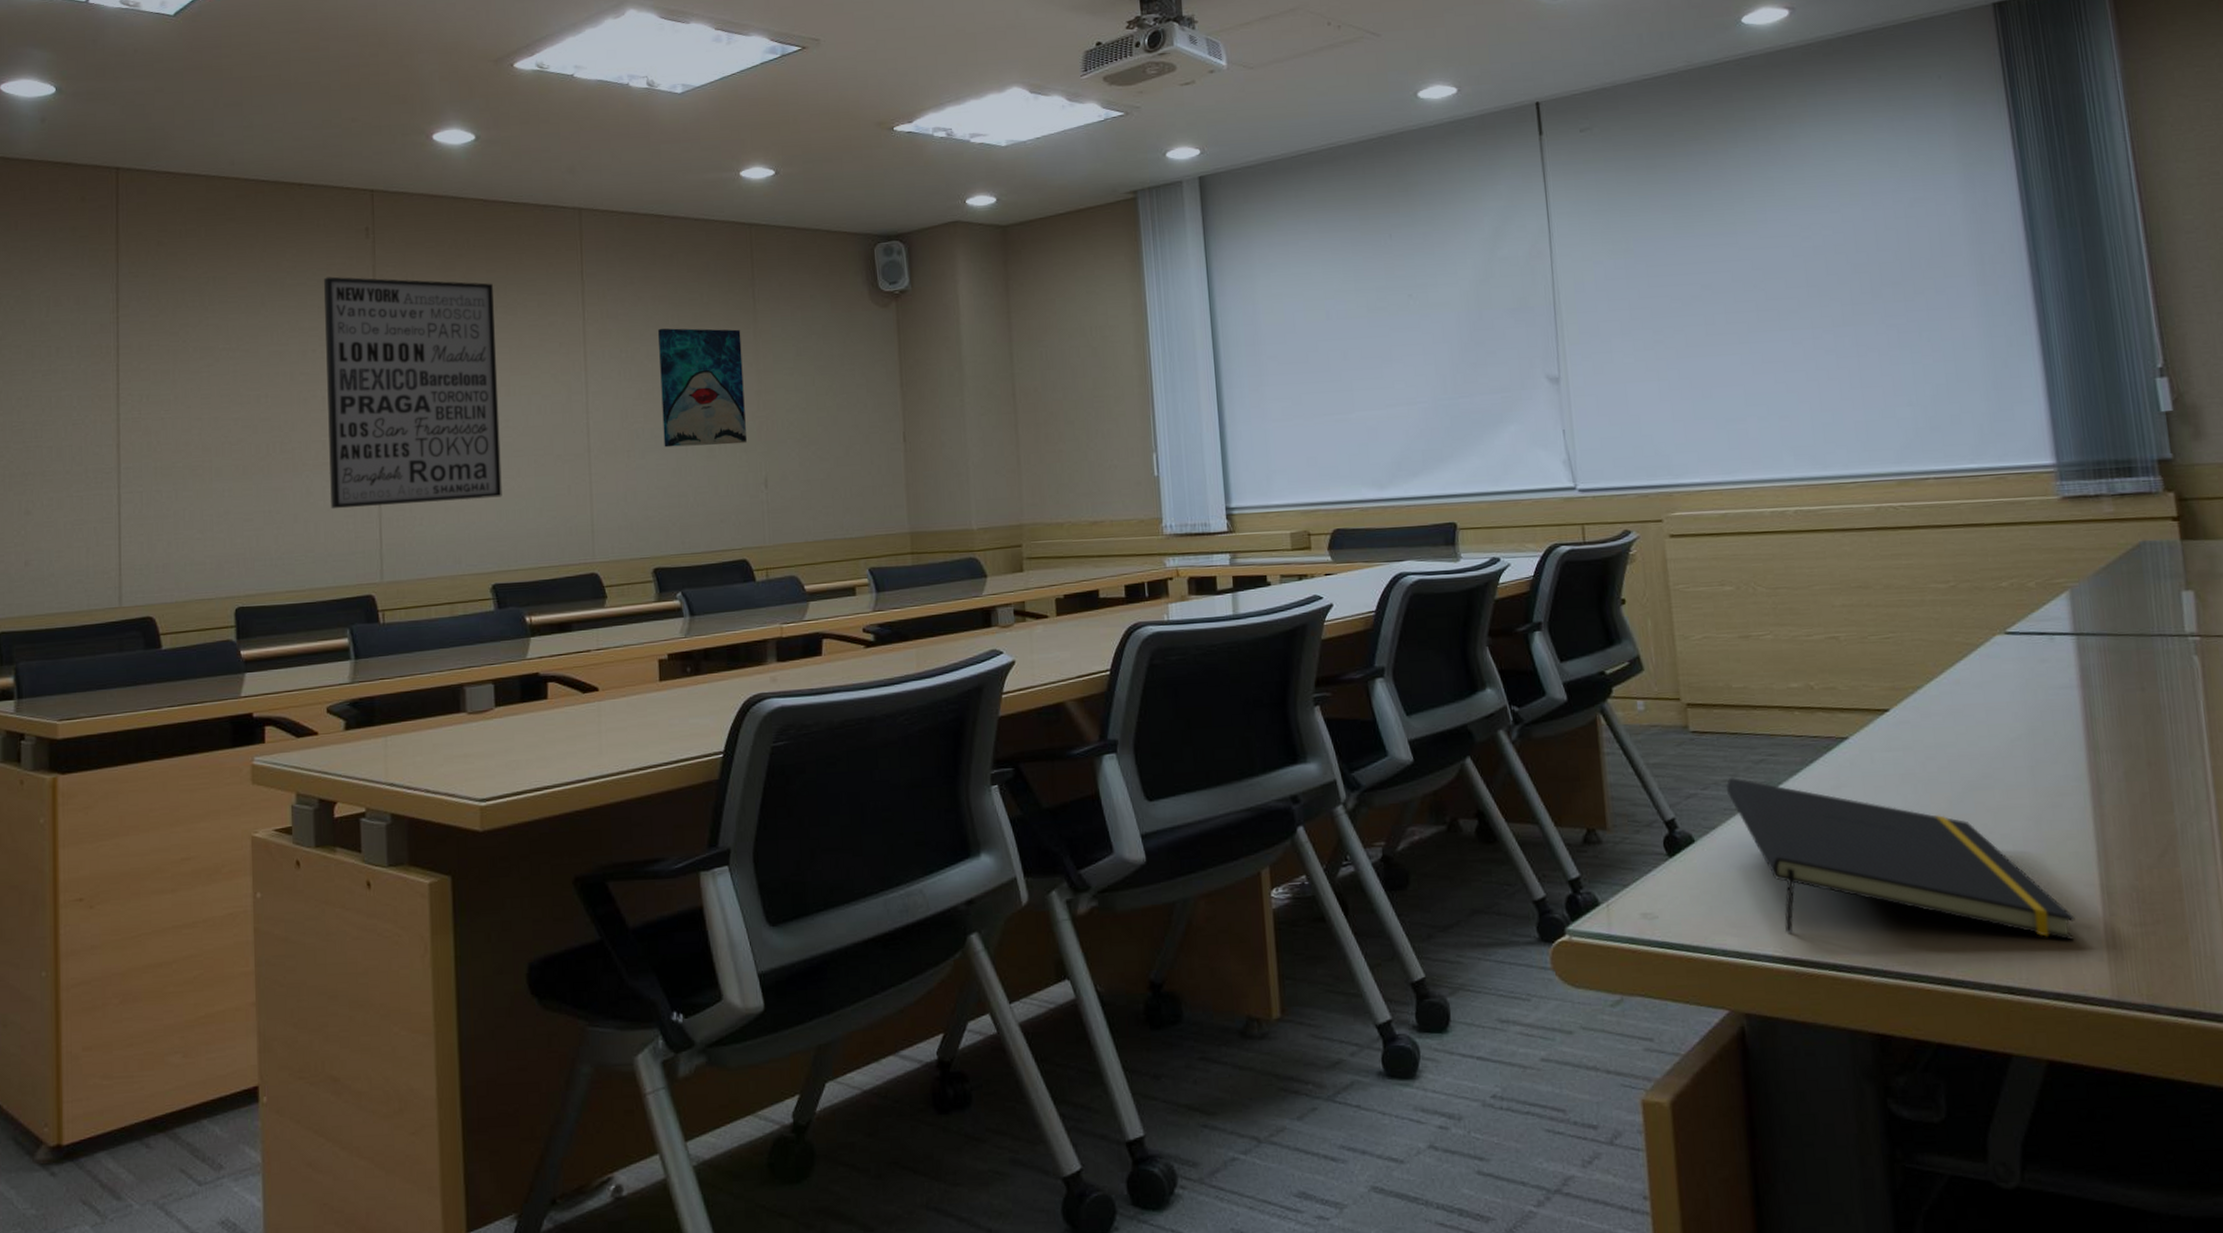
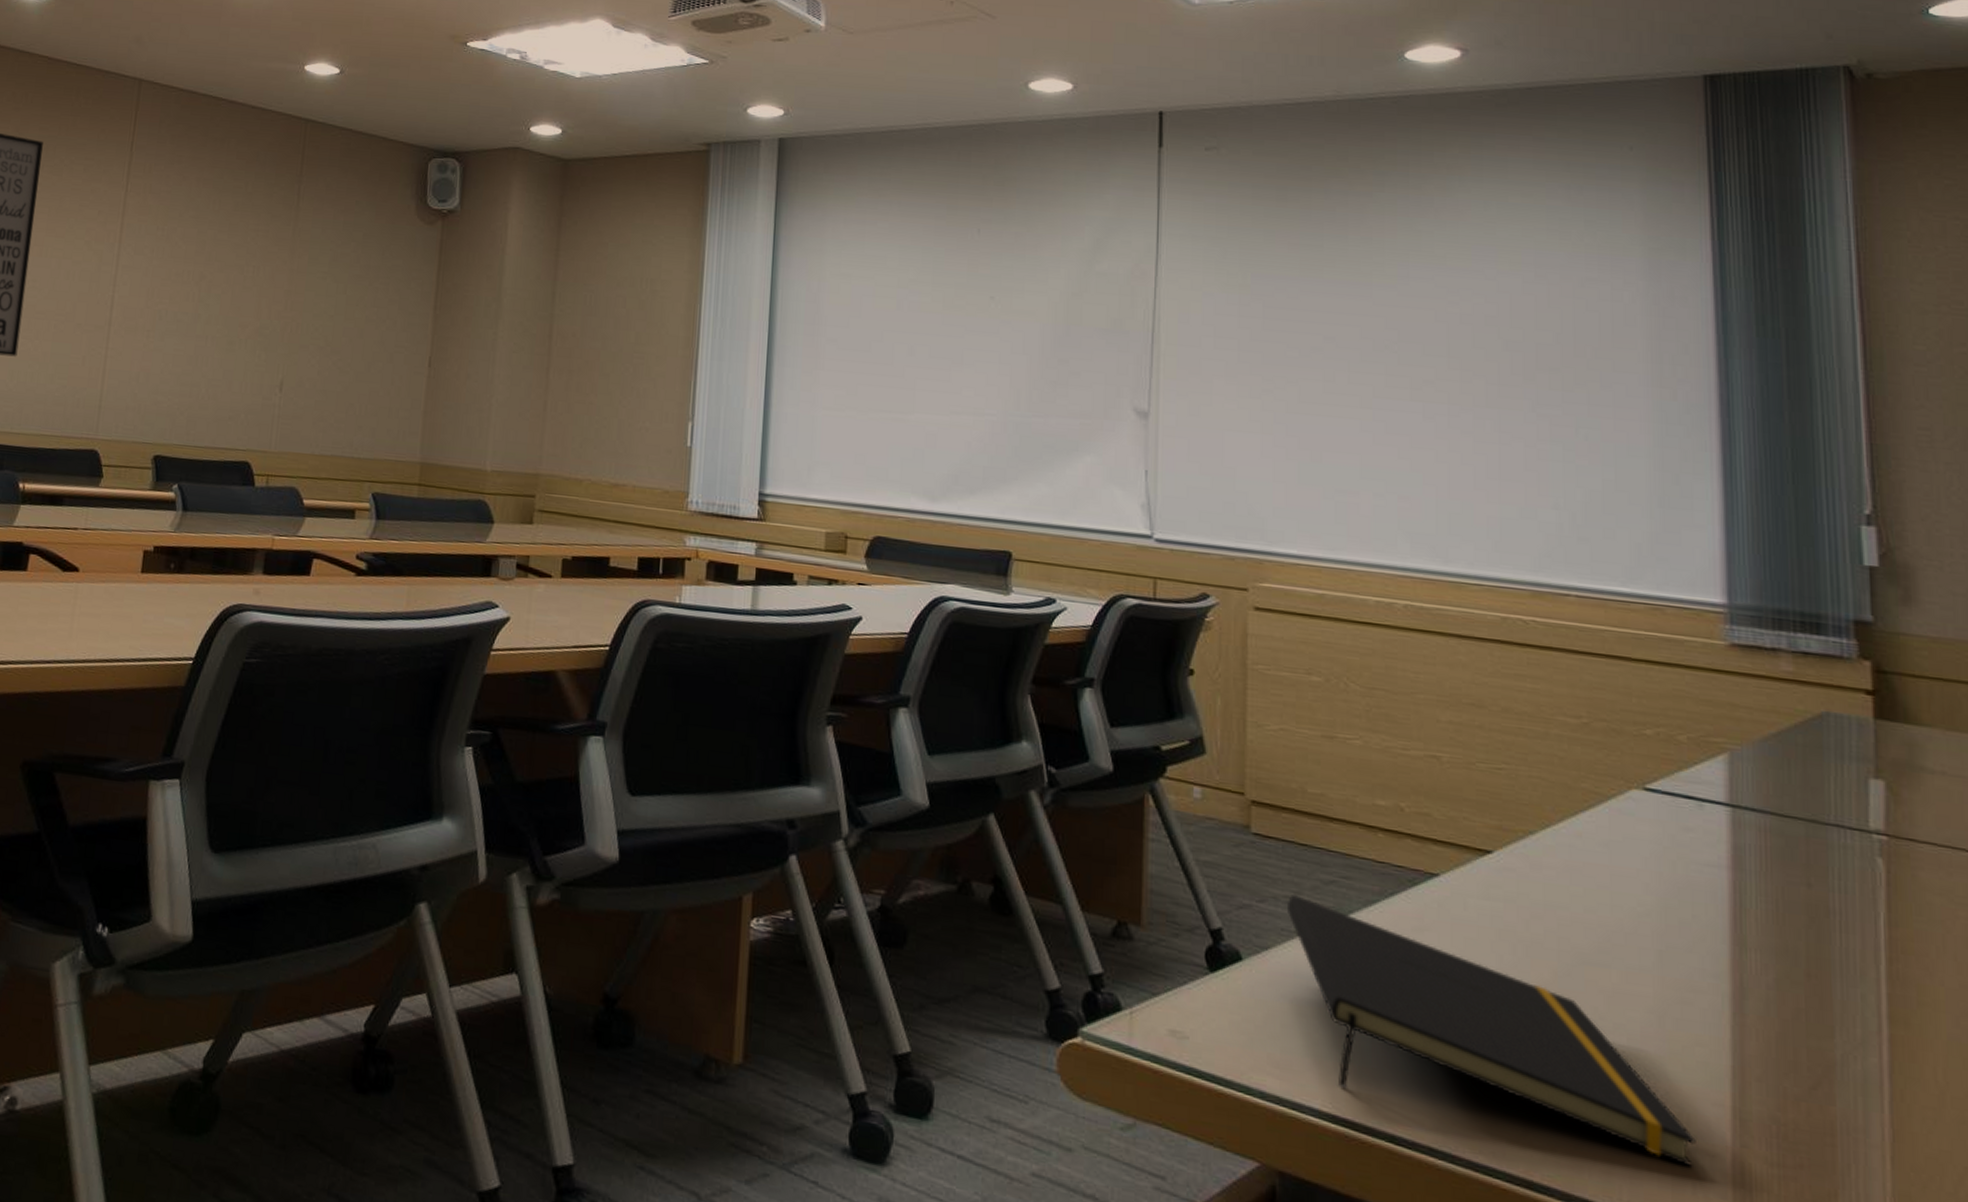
wall art: present [658,328,747,448] -> none [184,211,280,342]

